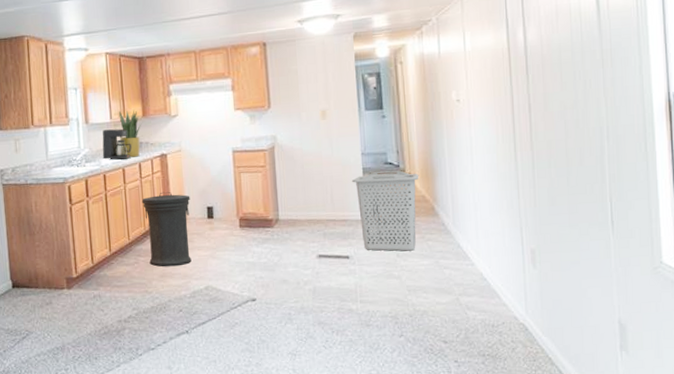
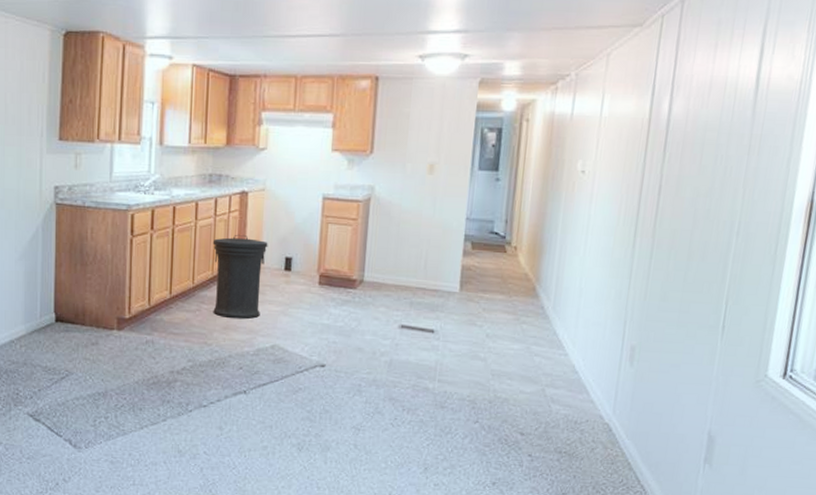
coffee maker: present [102,128,132,160] -> none [174,155,209,192]
planter: present [119,109,142,157] -> none [196,135,225,191]
laundry basket: present [351,170,419,252] -> none [450,240,526,333]

